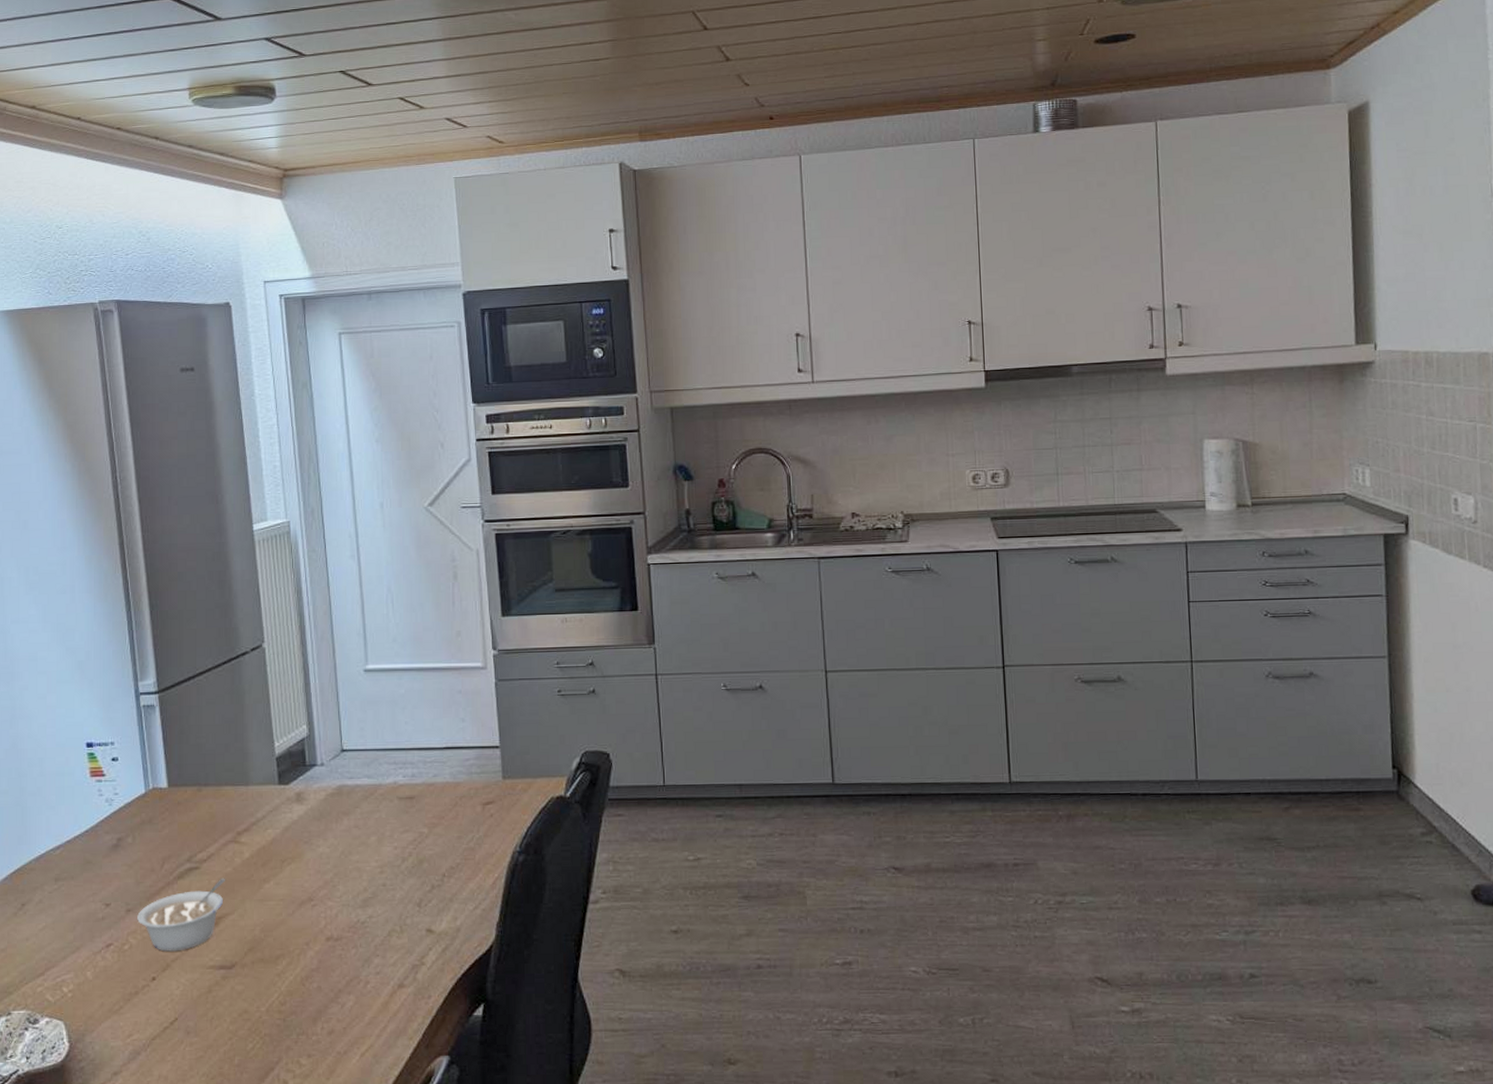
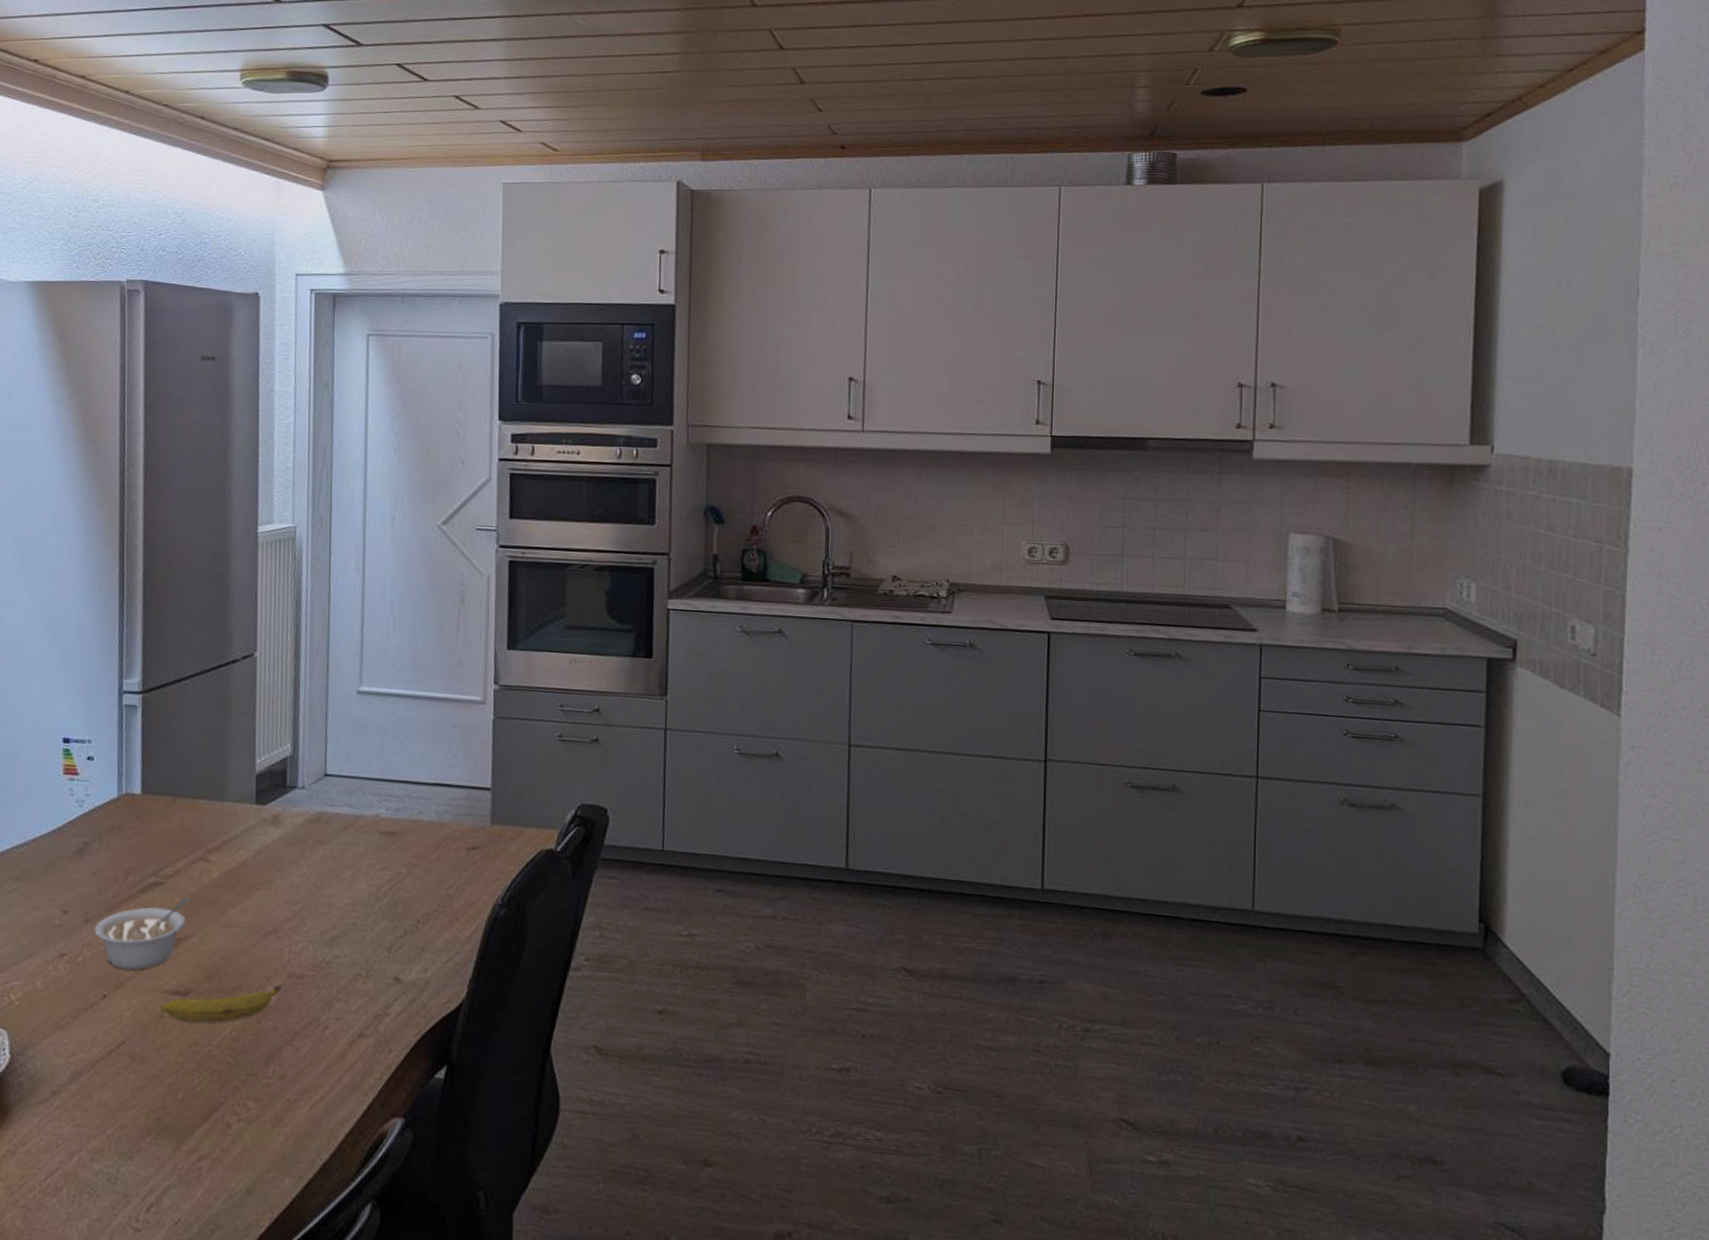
banana: none [208,945,327,993] -> present [160,981,288,1023]

